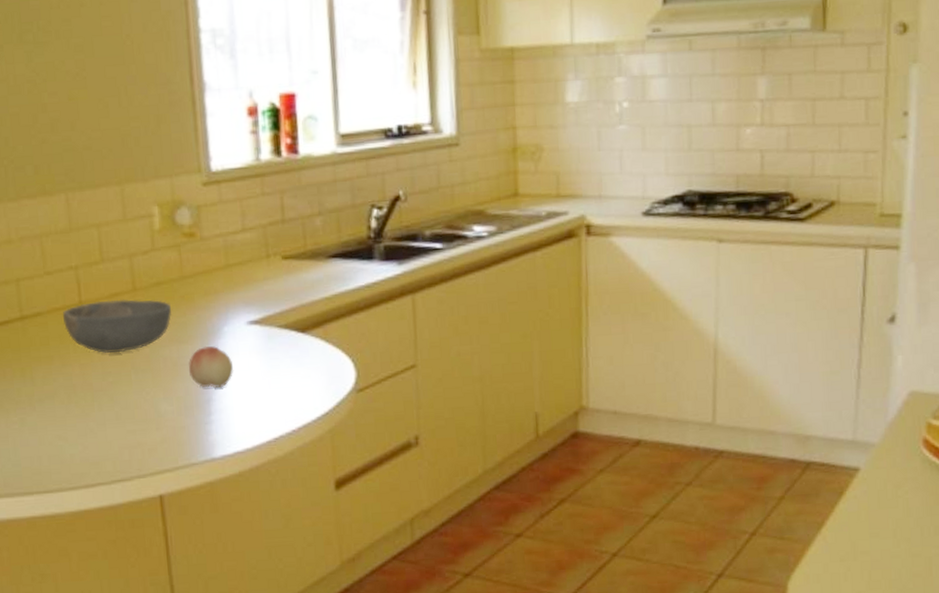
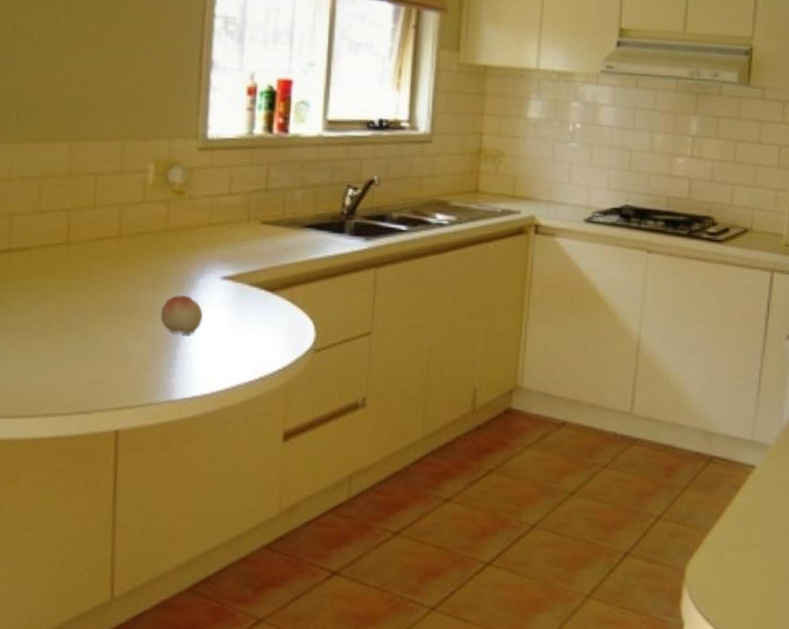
bowl: present [62,299,171,353] -> none [48,242,152,293]

